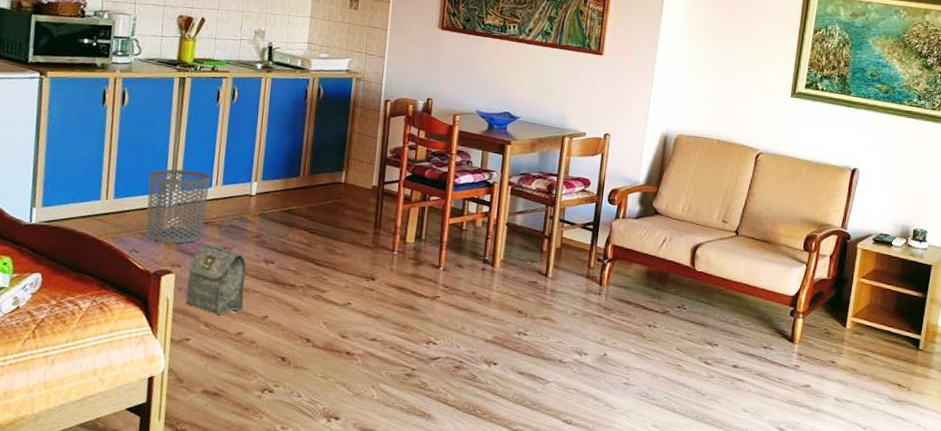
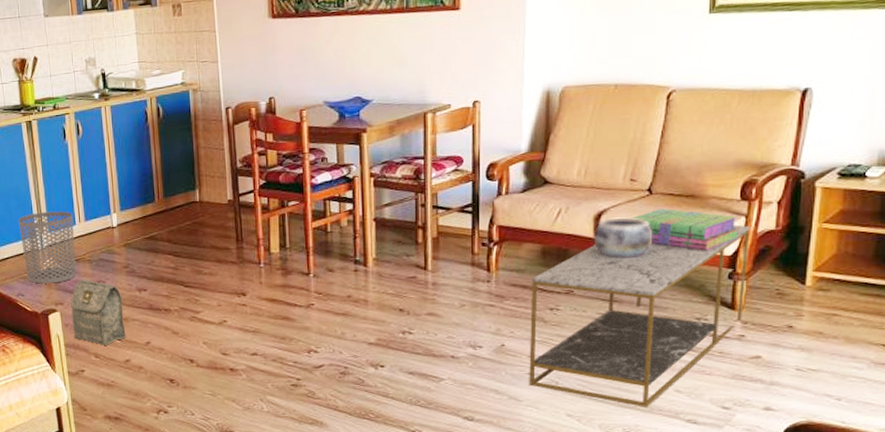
coffee table: none [624,270,809,423] -> present [529,224,750,407]
decorative bowl: none [689,250,736,288] -> present [593,216,653,258]
stack of books: none [721,249,801,290] -> present [632,208,740,251]

